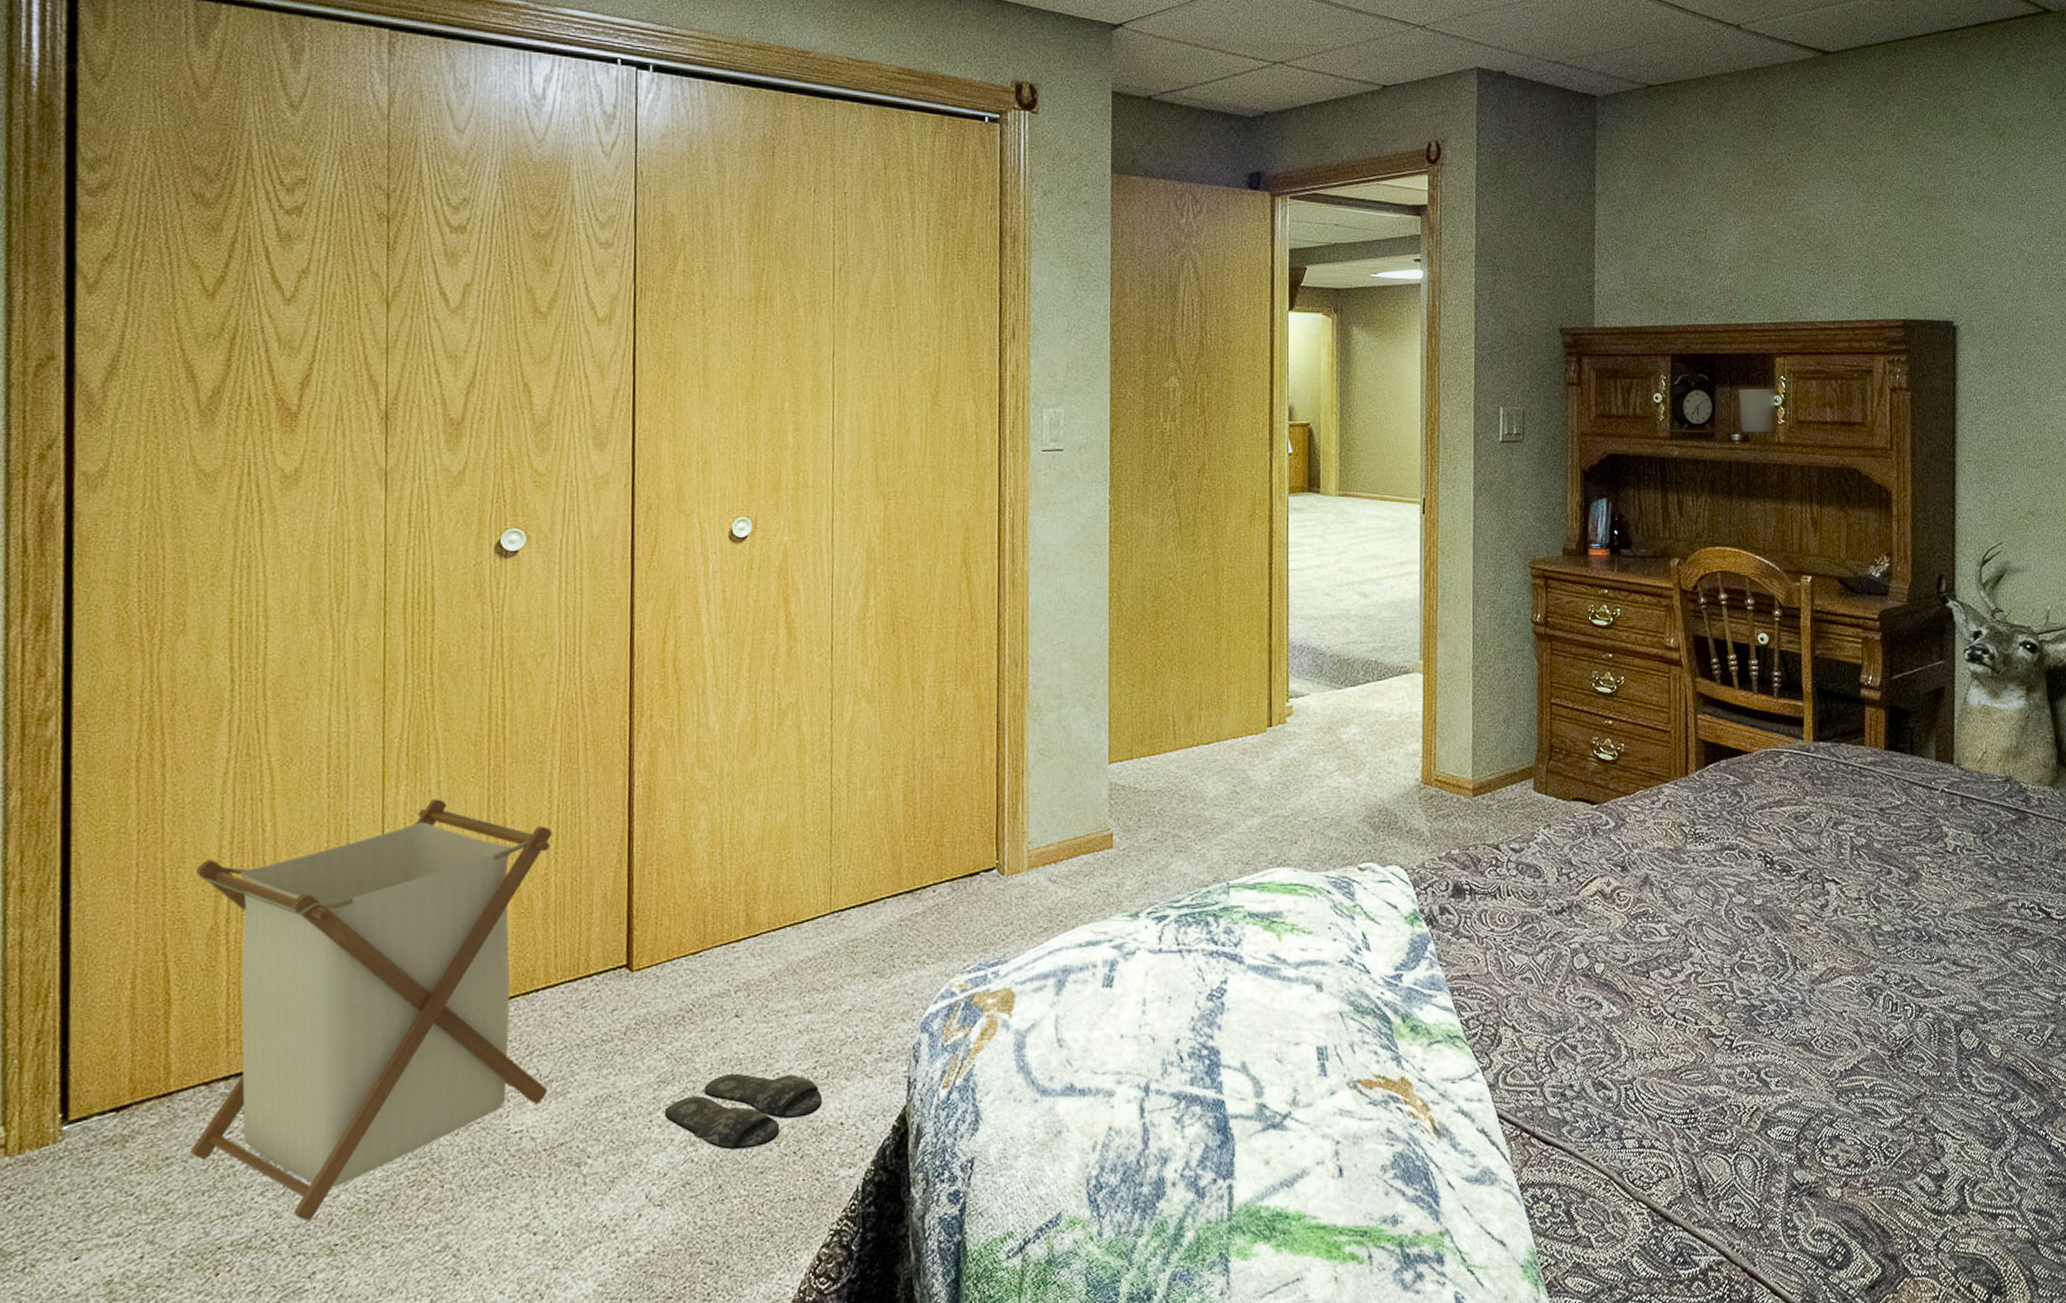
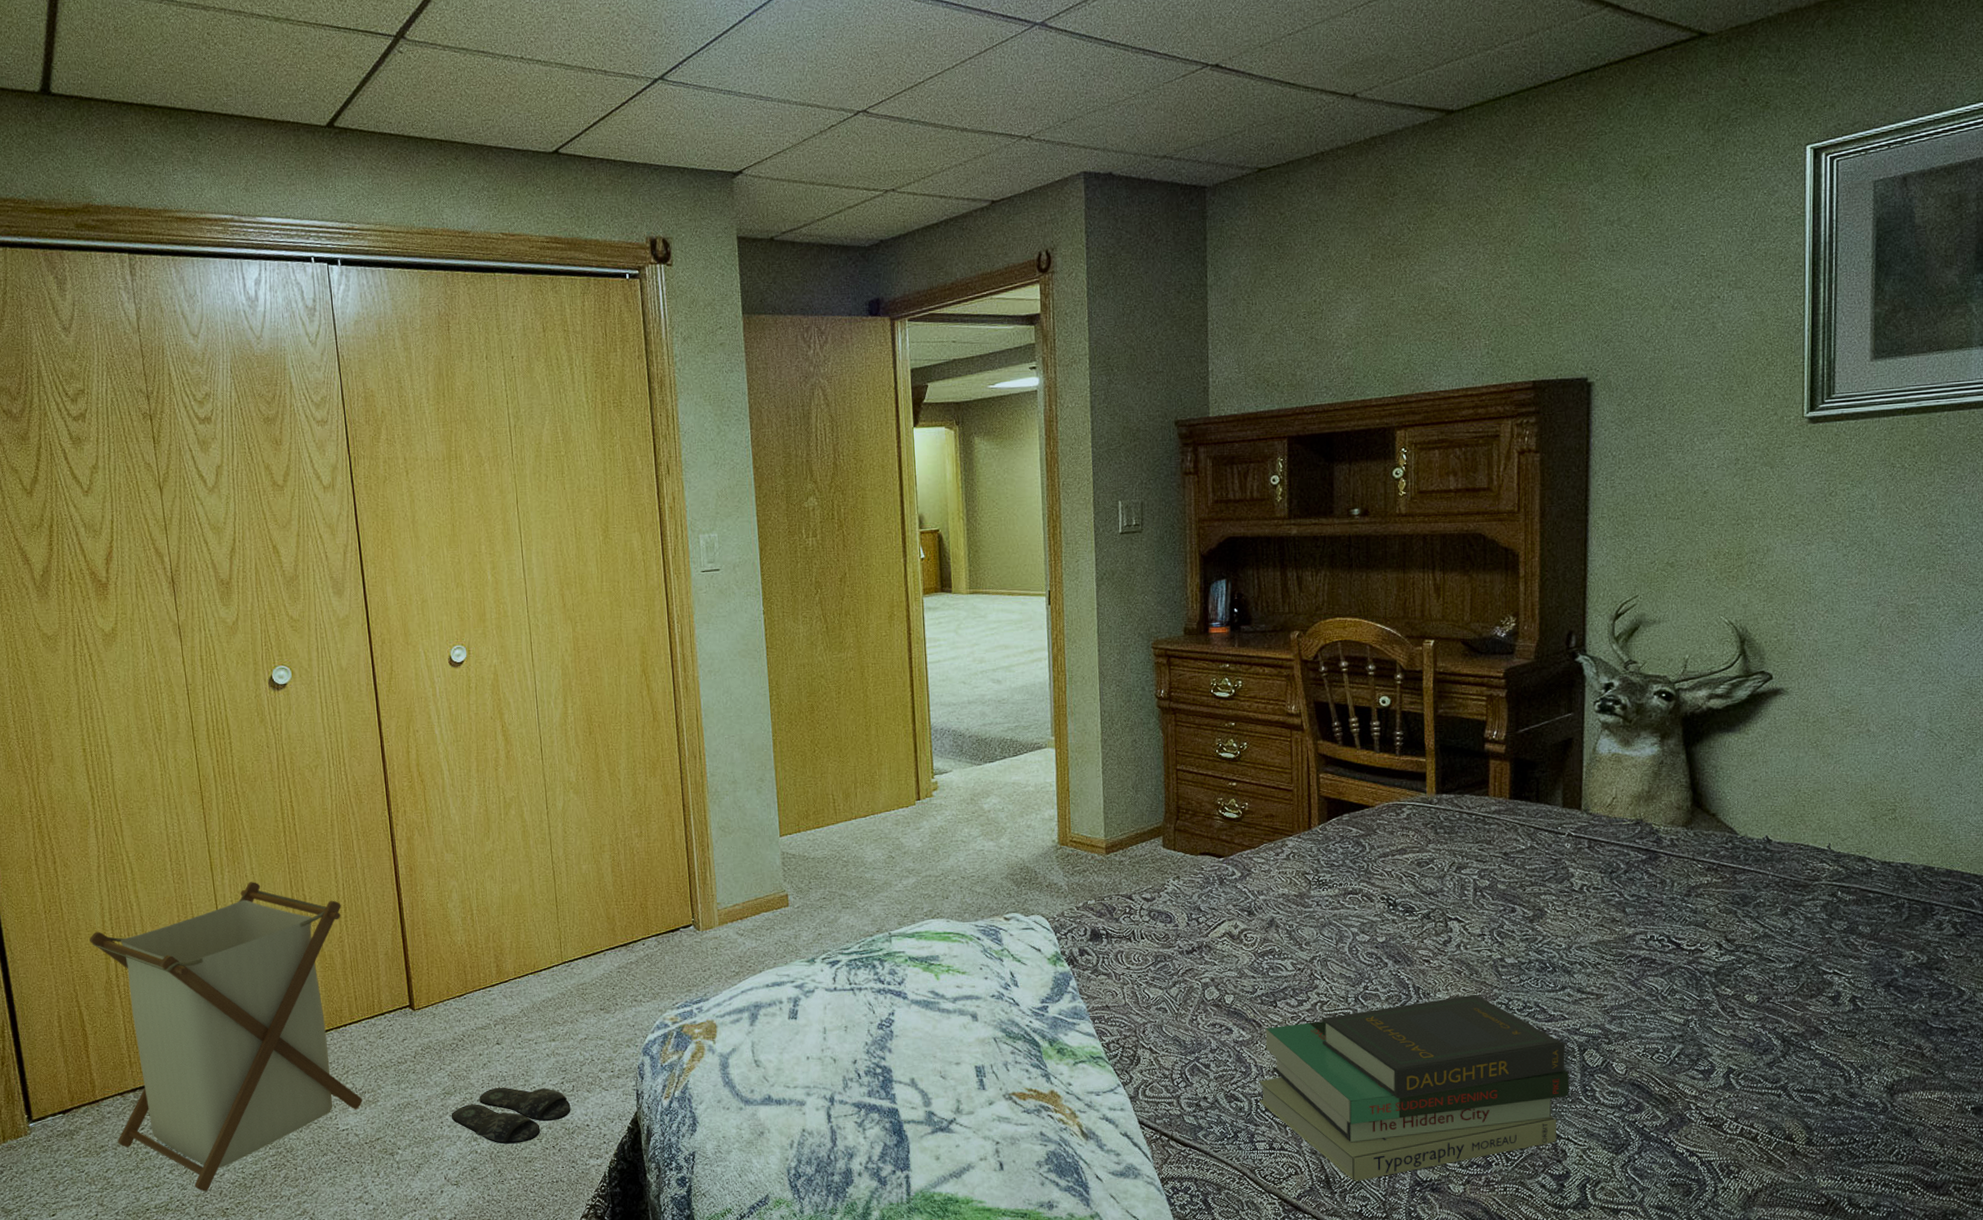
books: none [1629,965,1947,1185] -> present [1259,994,1570,1181]
alarm clock: present [1667,373,1724,433] -> none [1284,453,1343,512]
candle holder: present [1739,388,1777,433] -> none [1358,461,1397,507]

